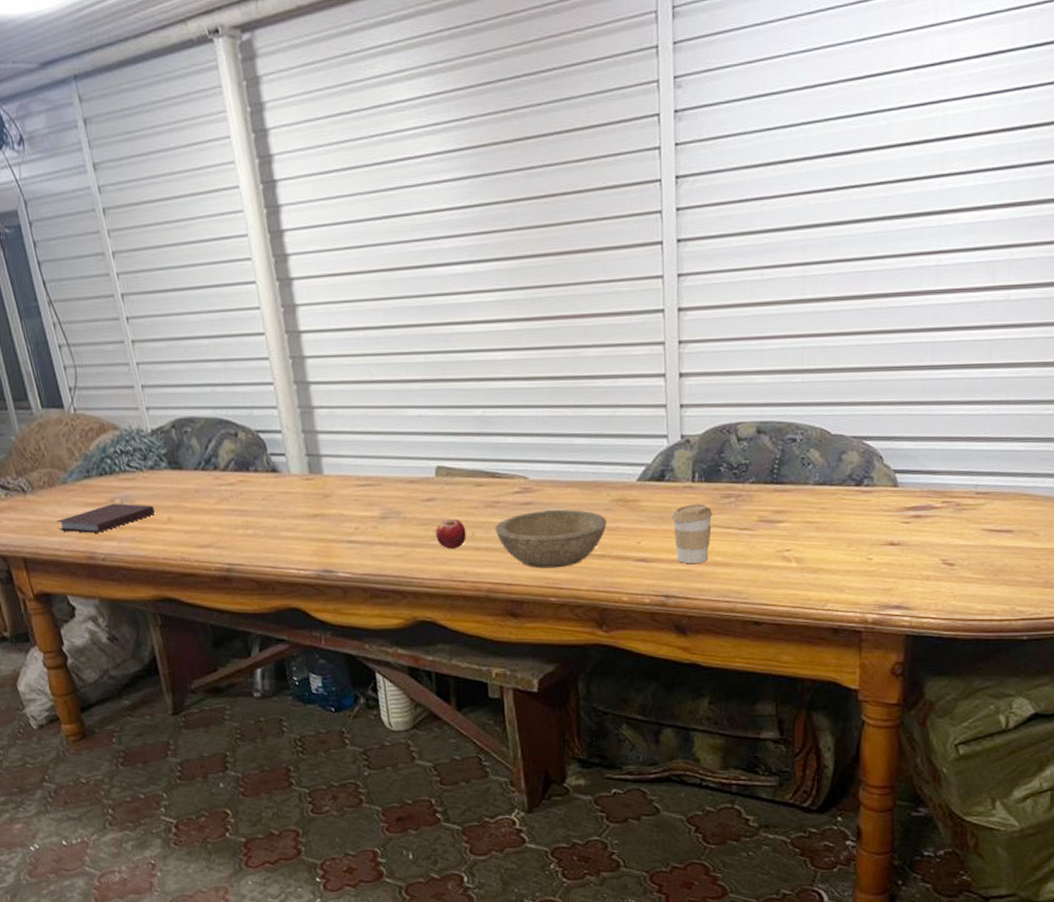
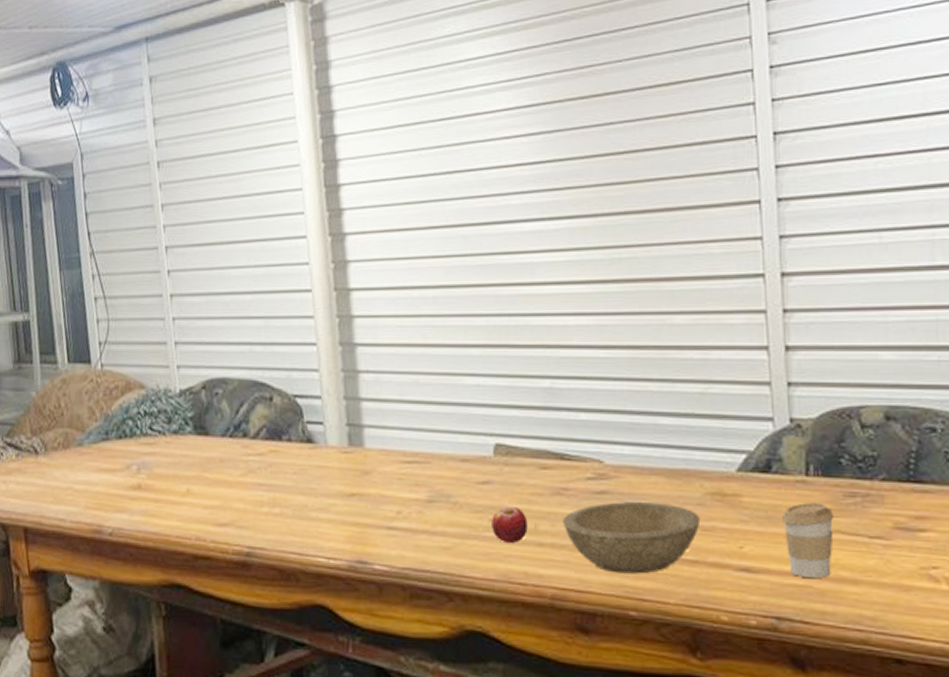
notebook: present [56,503,156,533] -> none [65,470,174,503]

